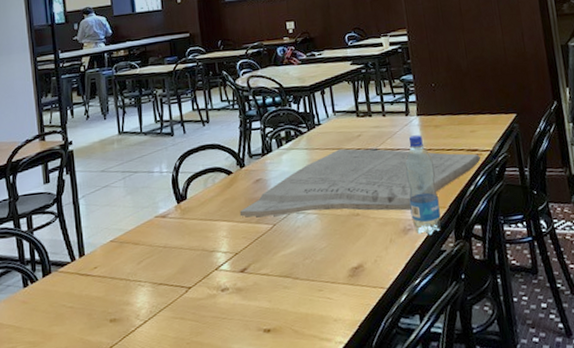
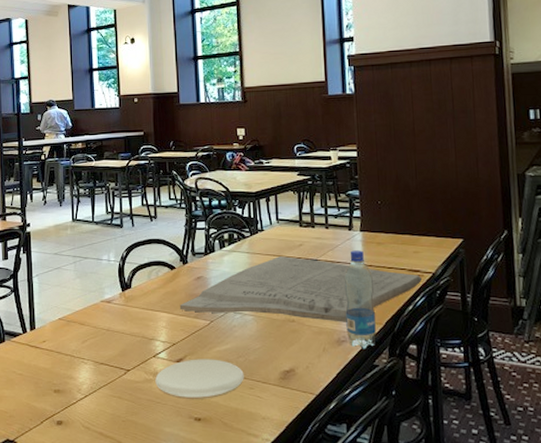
plate: none [219,264,312,311] -> present [155,359,244,399]

